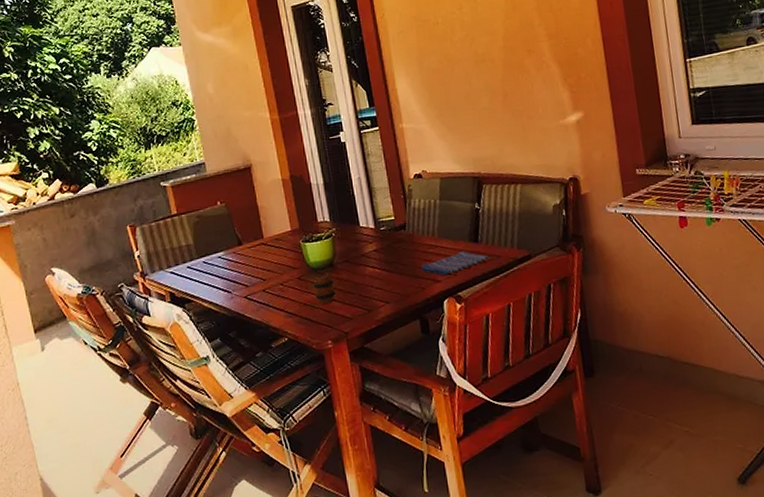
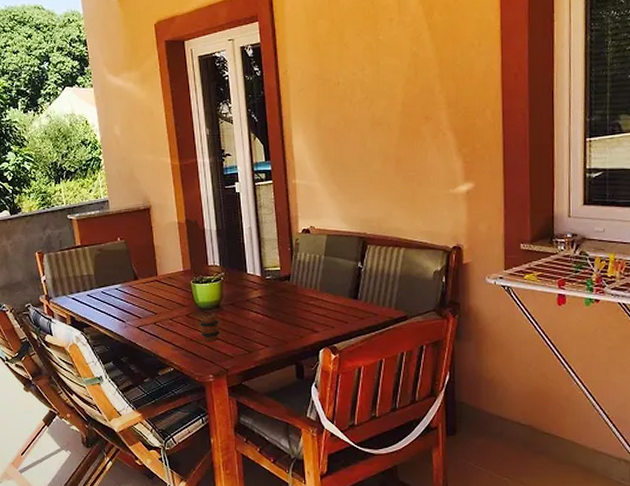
dish towel: present [420,251,489,276] -> none [301,306,366,327]

